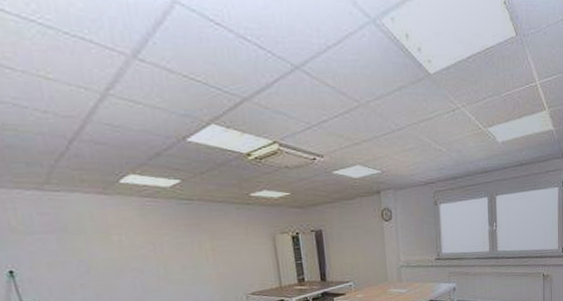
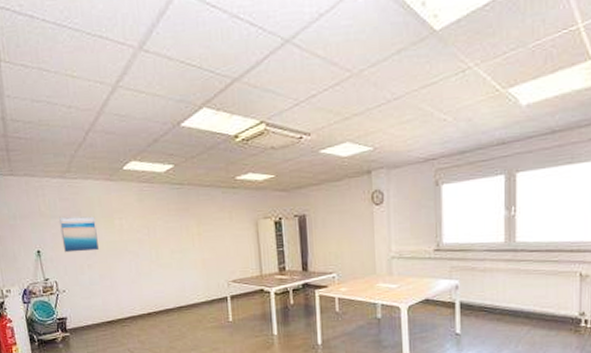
wall art: none [38,232,95,272] -> present [59,216,100,253]

